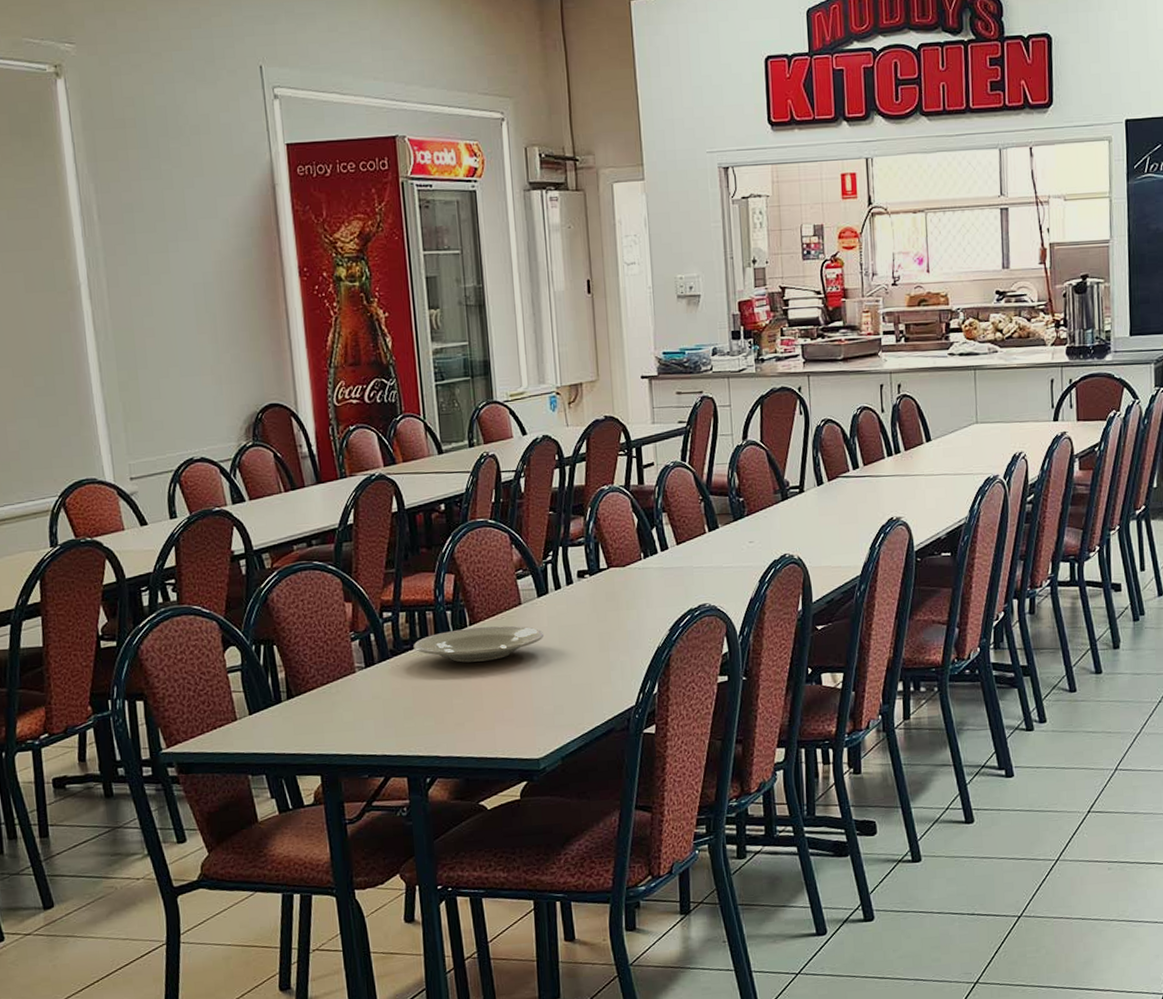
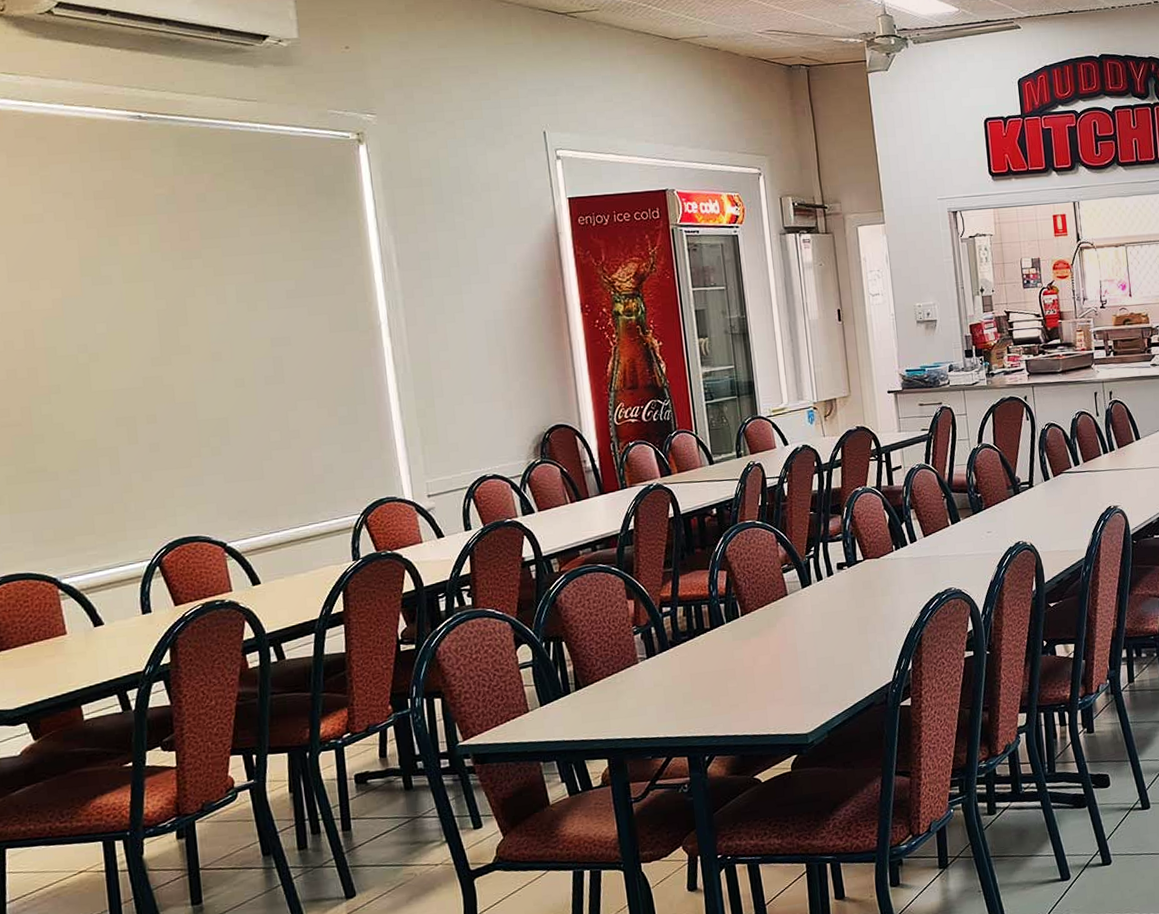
plate: present [413,626,545,663] -> none [690,615,809,650]

